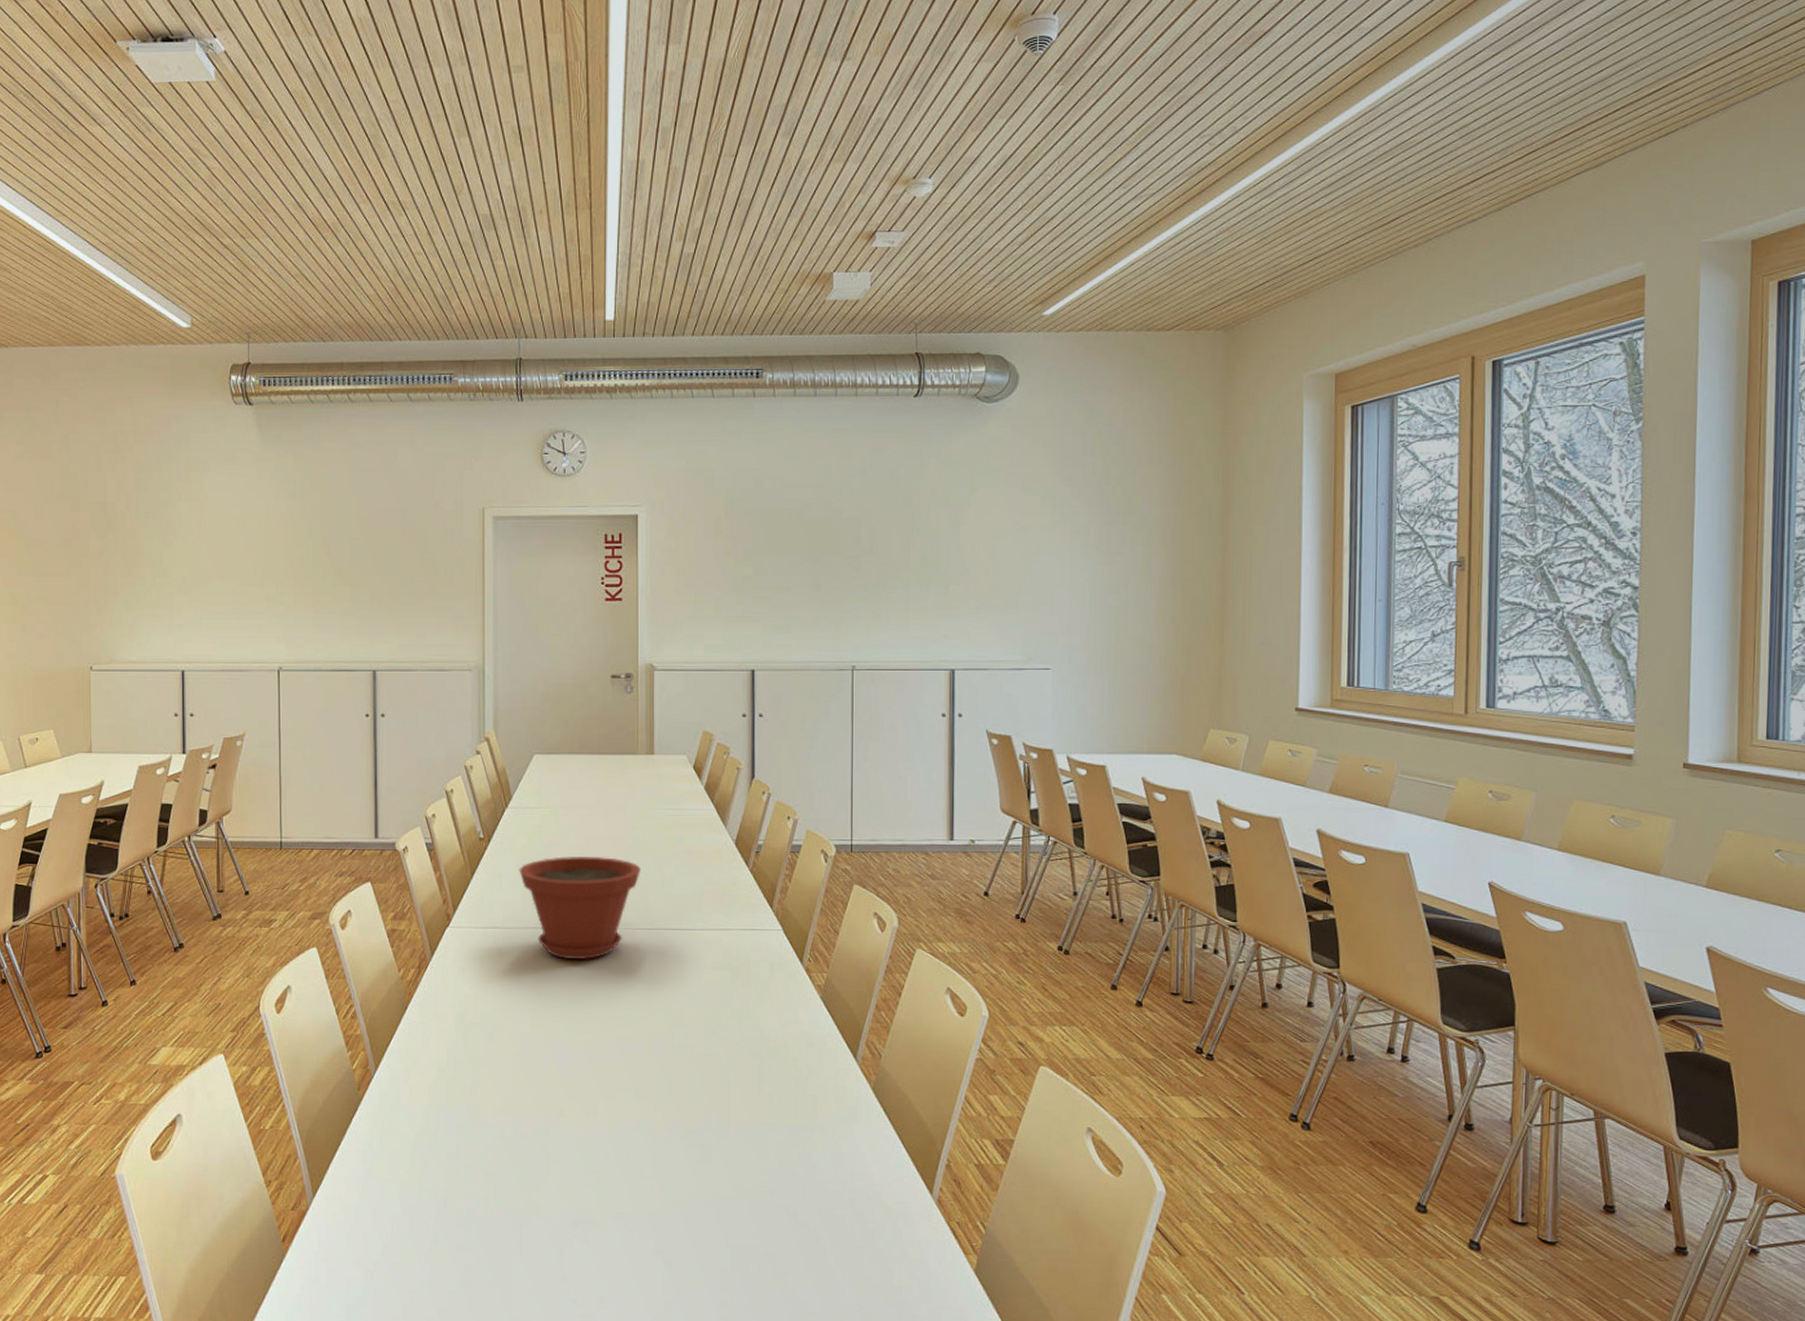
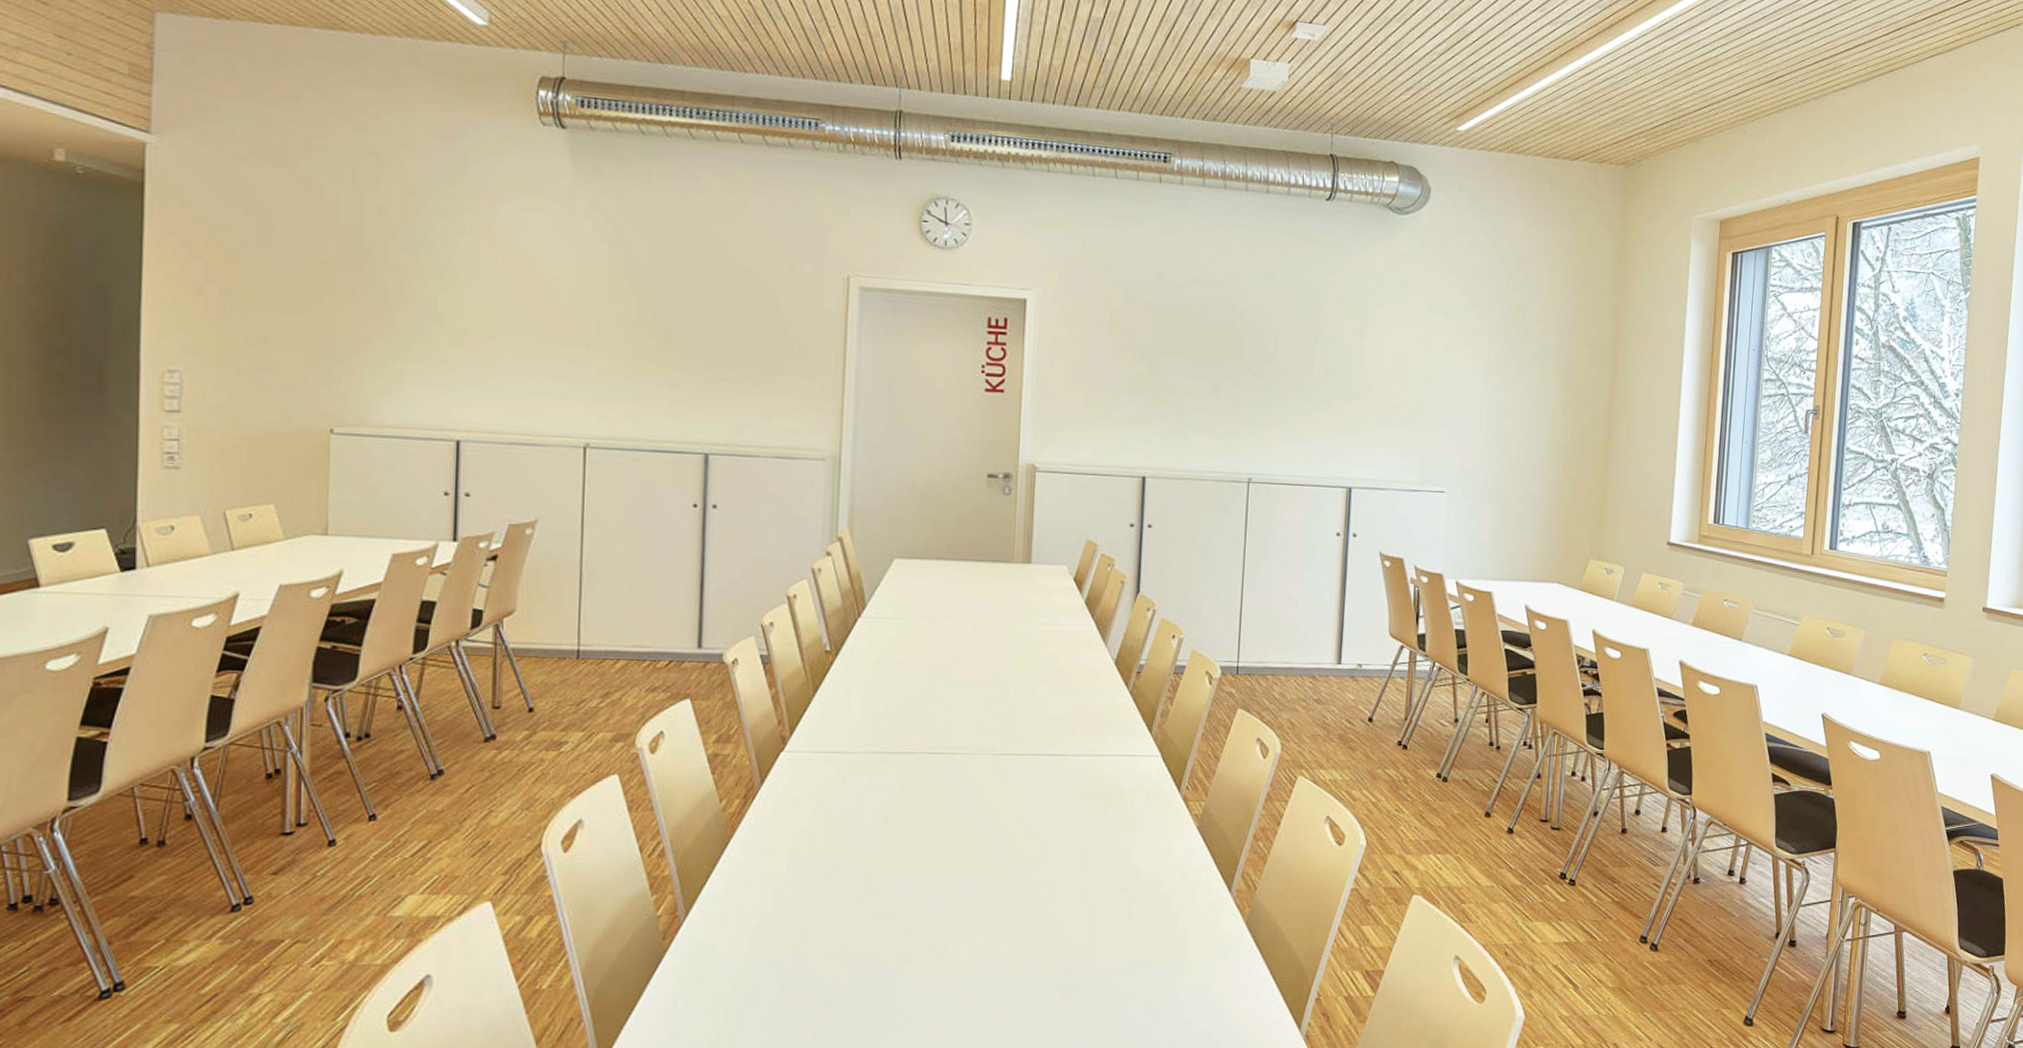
plant pot: present [519,855,641,960] -> none [870,672,1010,789]

